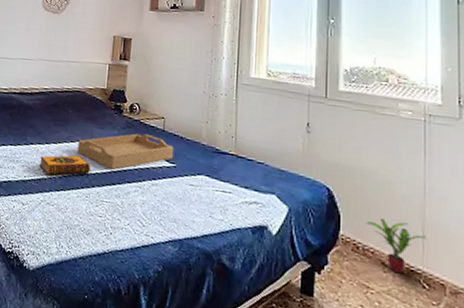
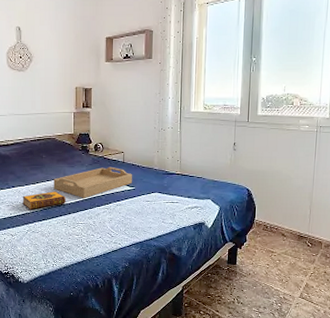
potted plant: present [367,217,426,274] -> none [274,204,312,240]

